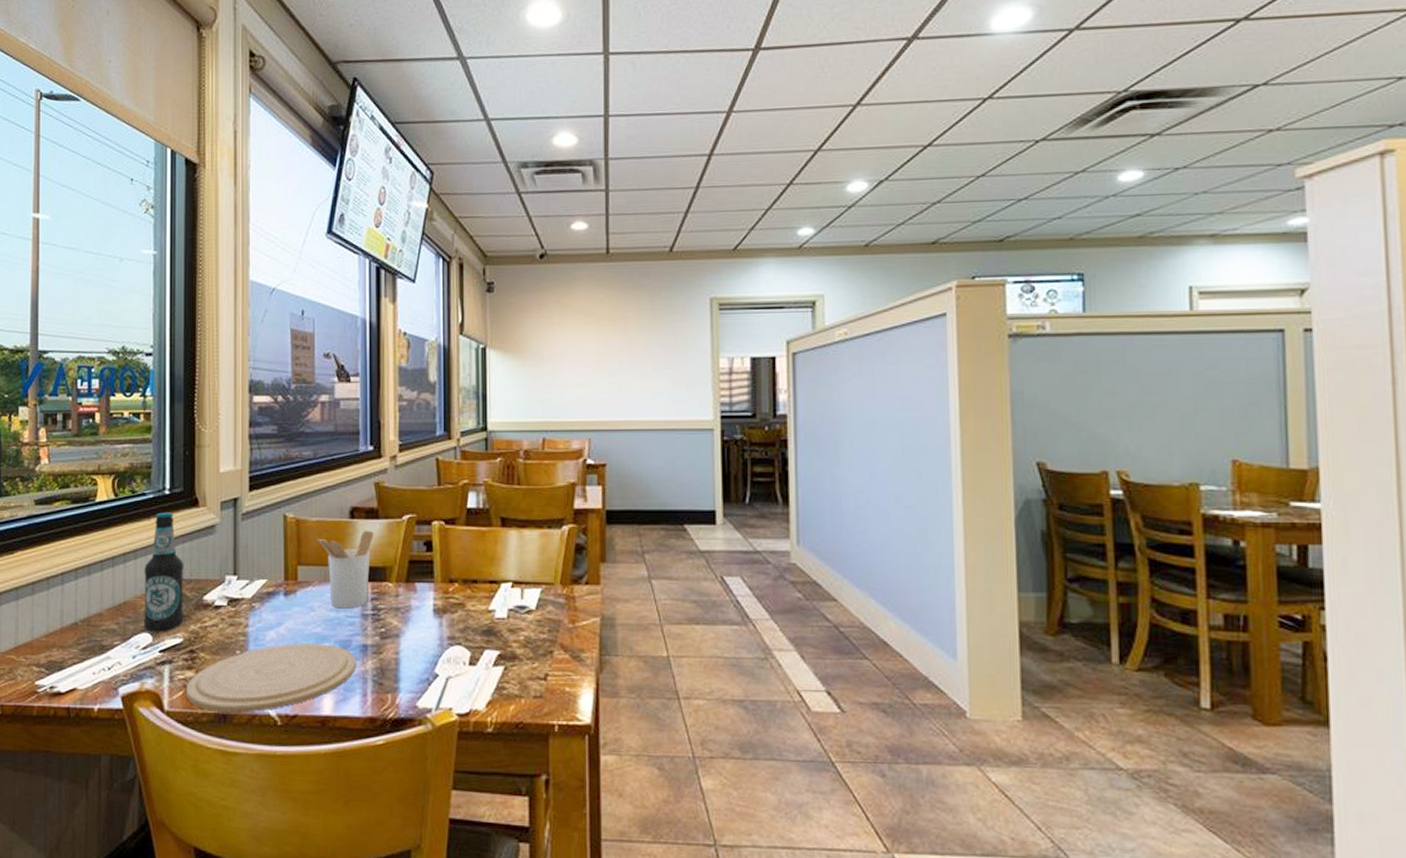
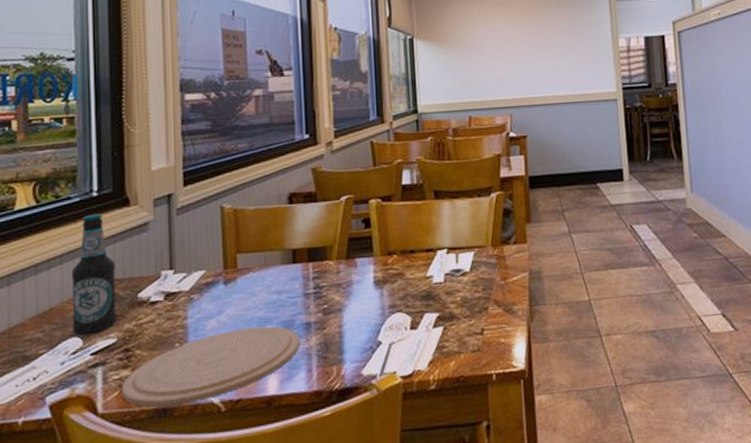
utensil holder: present [316,530,373,609] -> none [255,213,313,291]

